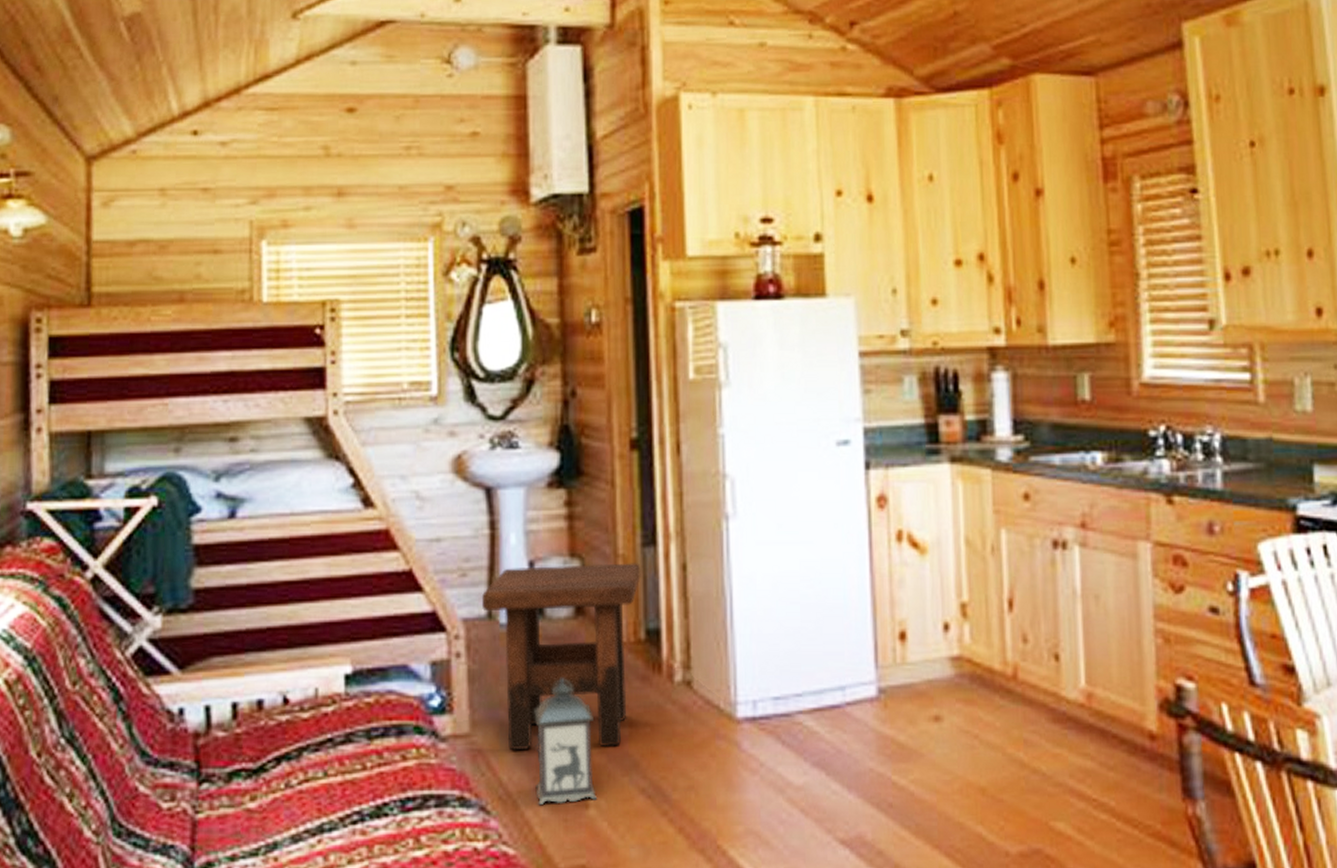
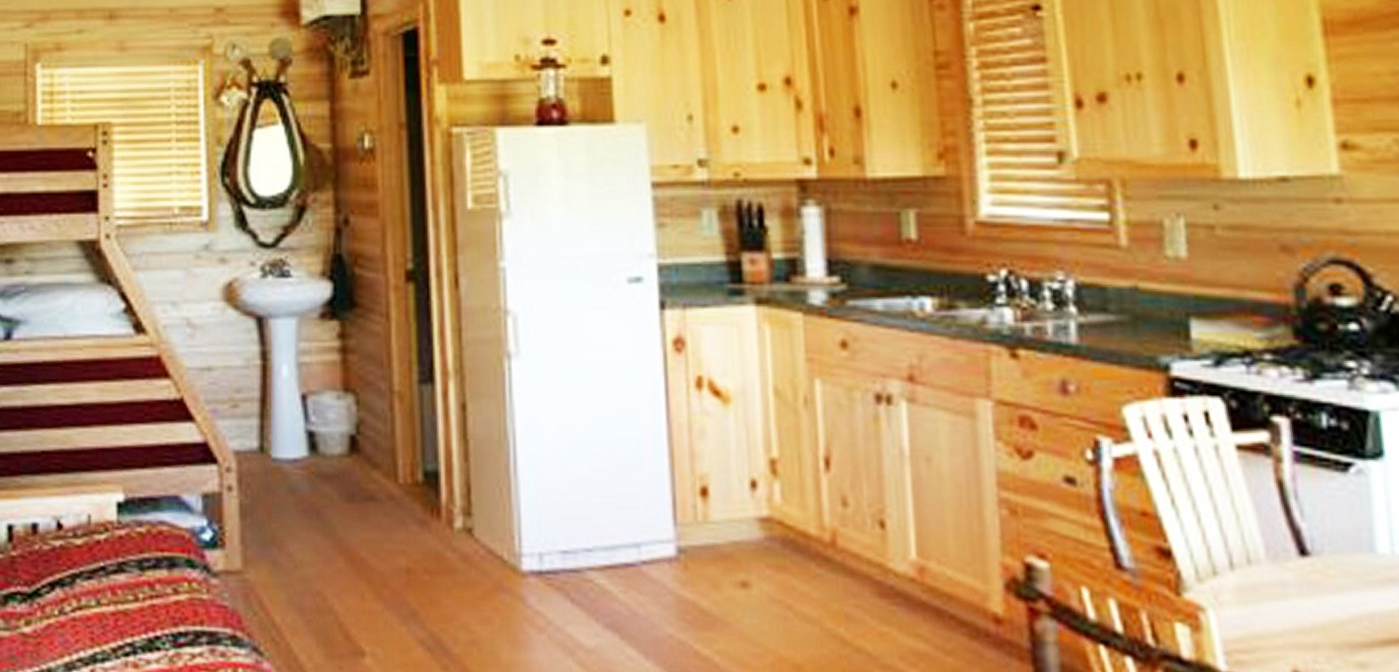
side table: present [481,563,641,751] -> none [253,399,418,594]
lantern: present [534,678,598,804] -> none [308,518,374,649]

